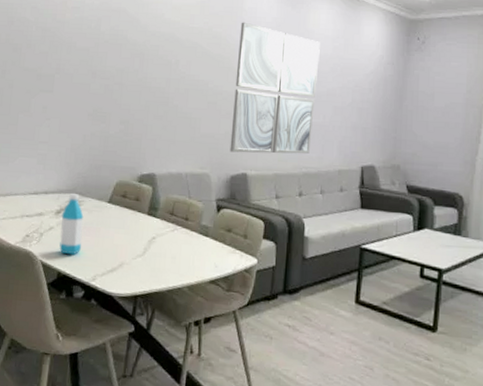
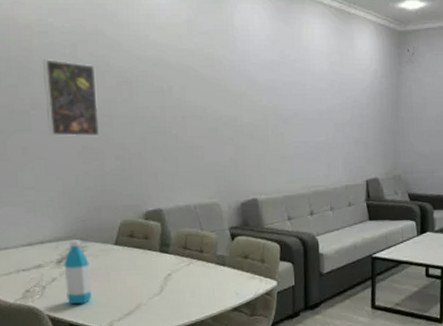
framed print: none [67,31,114,102] -> present [42,59,99,137]
wall art: present [230,22,320,155] -> none [233,41,317,179]

